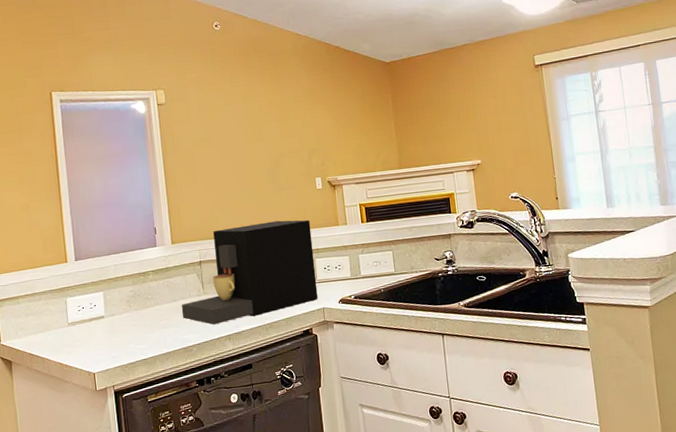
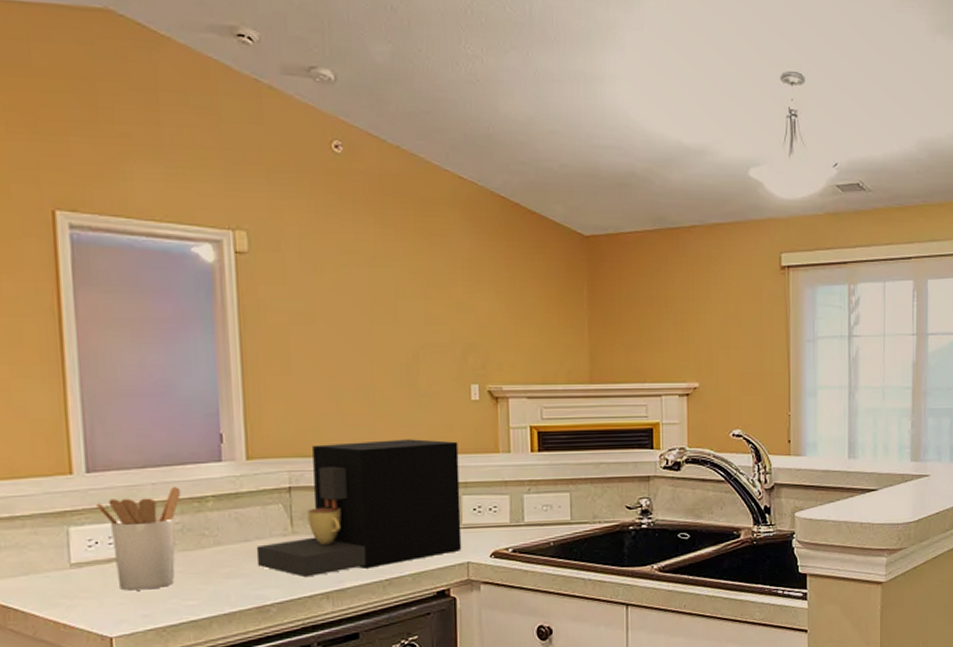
utensil holder: none [81,266,133,340] -> present [95,487,181,591]

